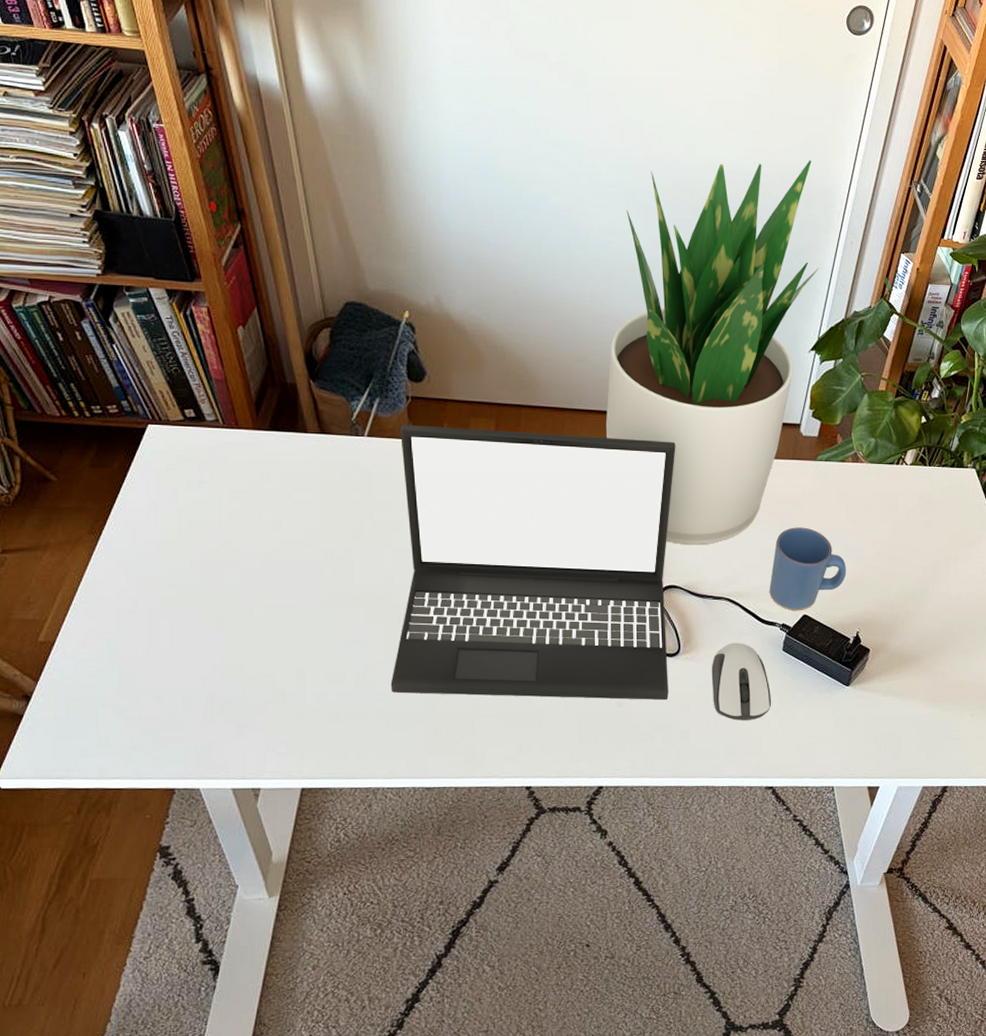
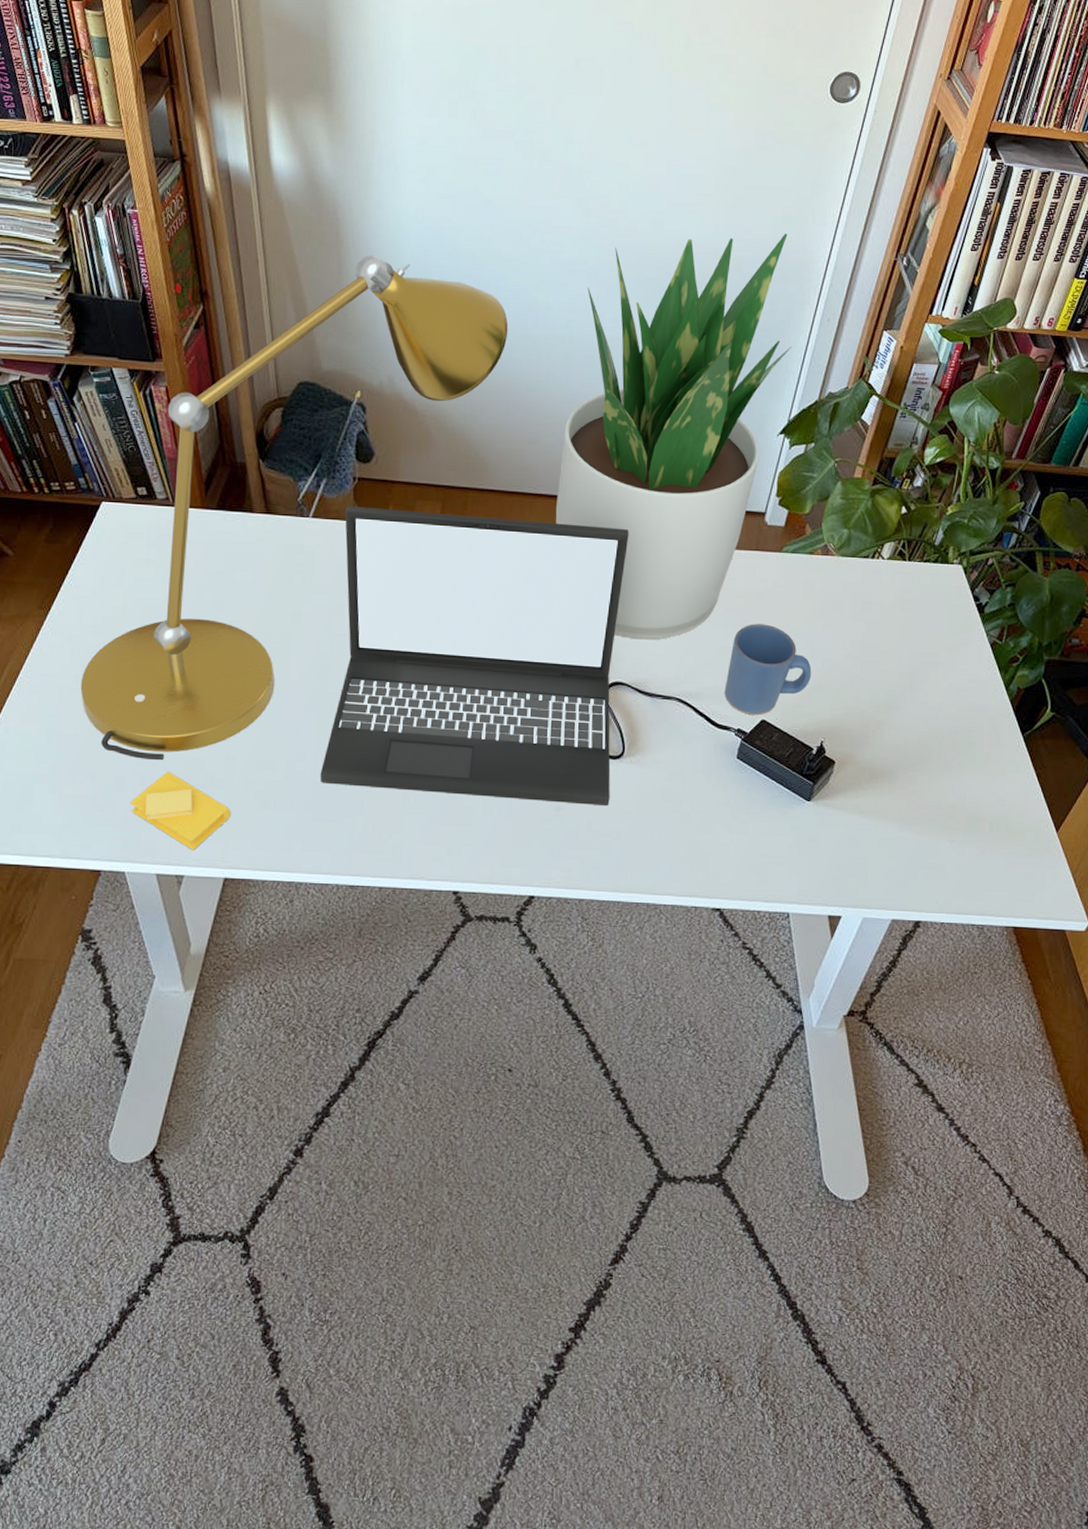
desk lamp: none [139,174,552,679] -> present [80,254,509,761]
sticky notes: none [200,689,304,764] -> present [130,771,231,851]
computer mouse: present [711,642,771,720] -> none [657,747,722,833]

